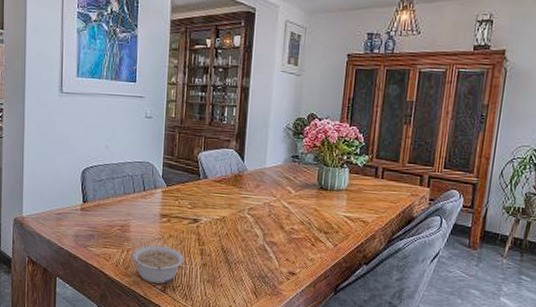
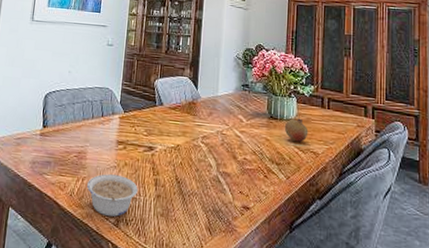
fruit: none [334,188,360,212] -> present [284,118,309,142]

